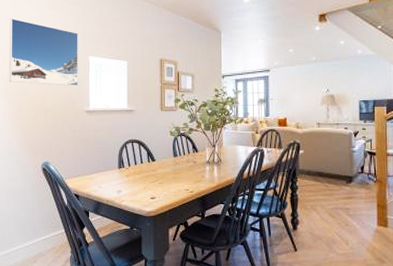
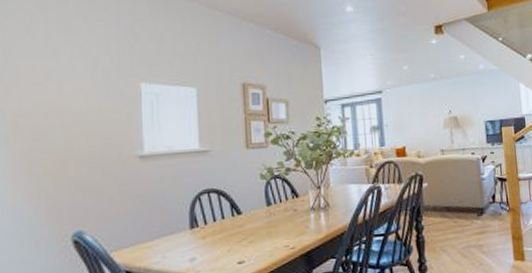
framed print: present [9,18,79,87] -> none [12,33,127,125]

